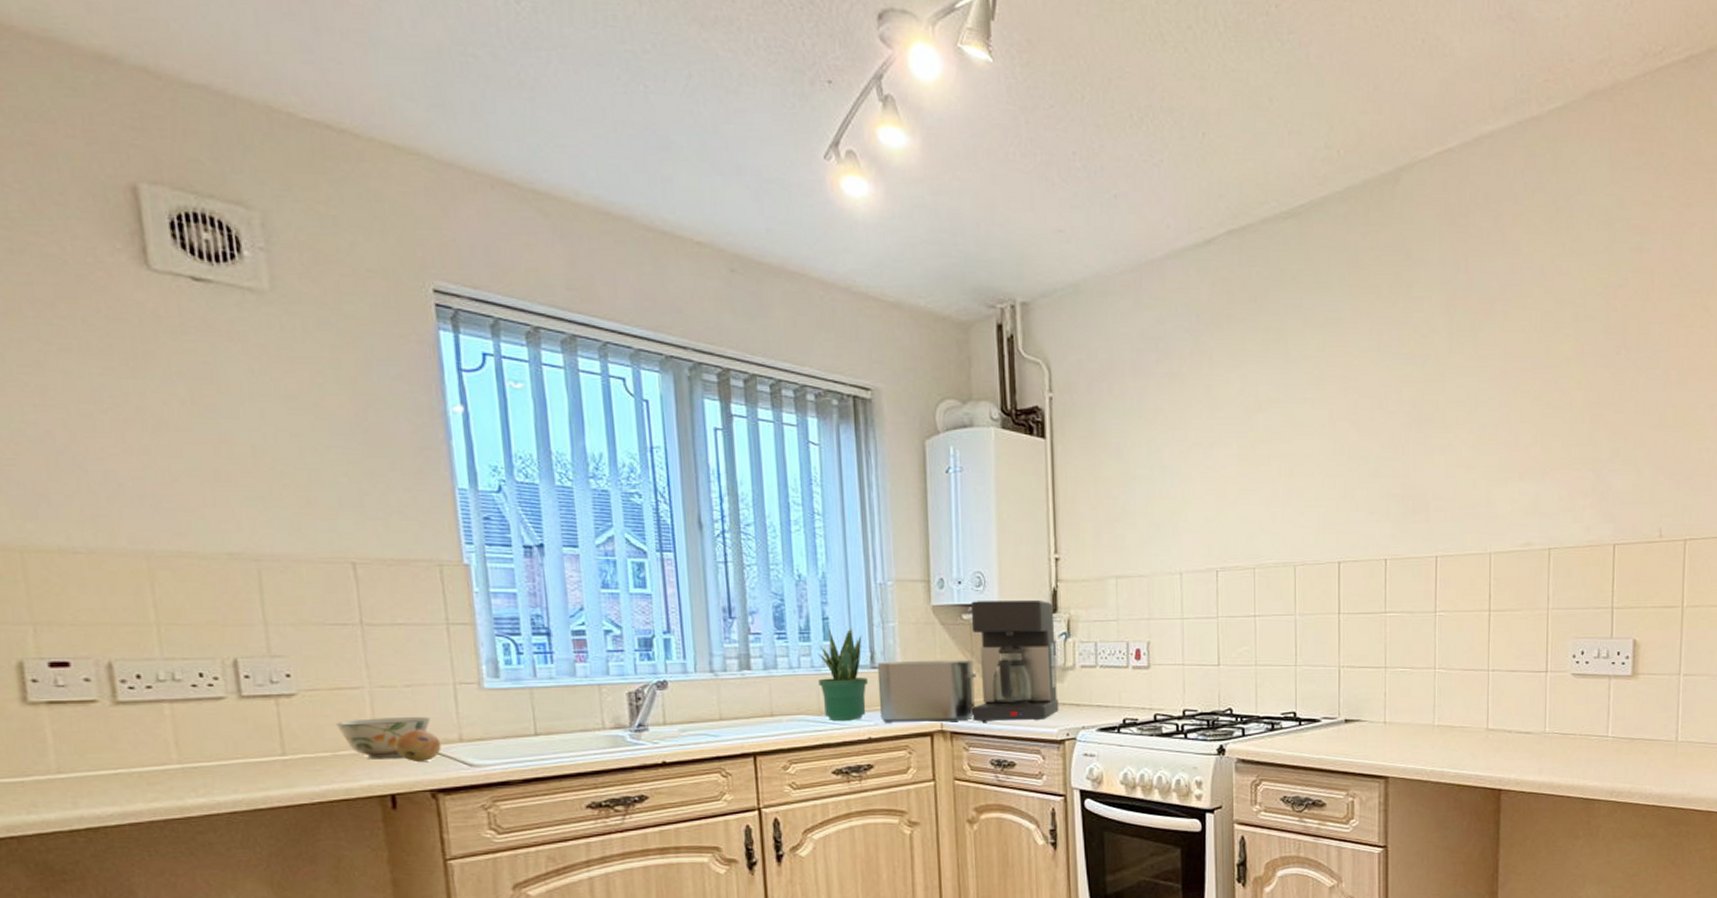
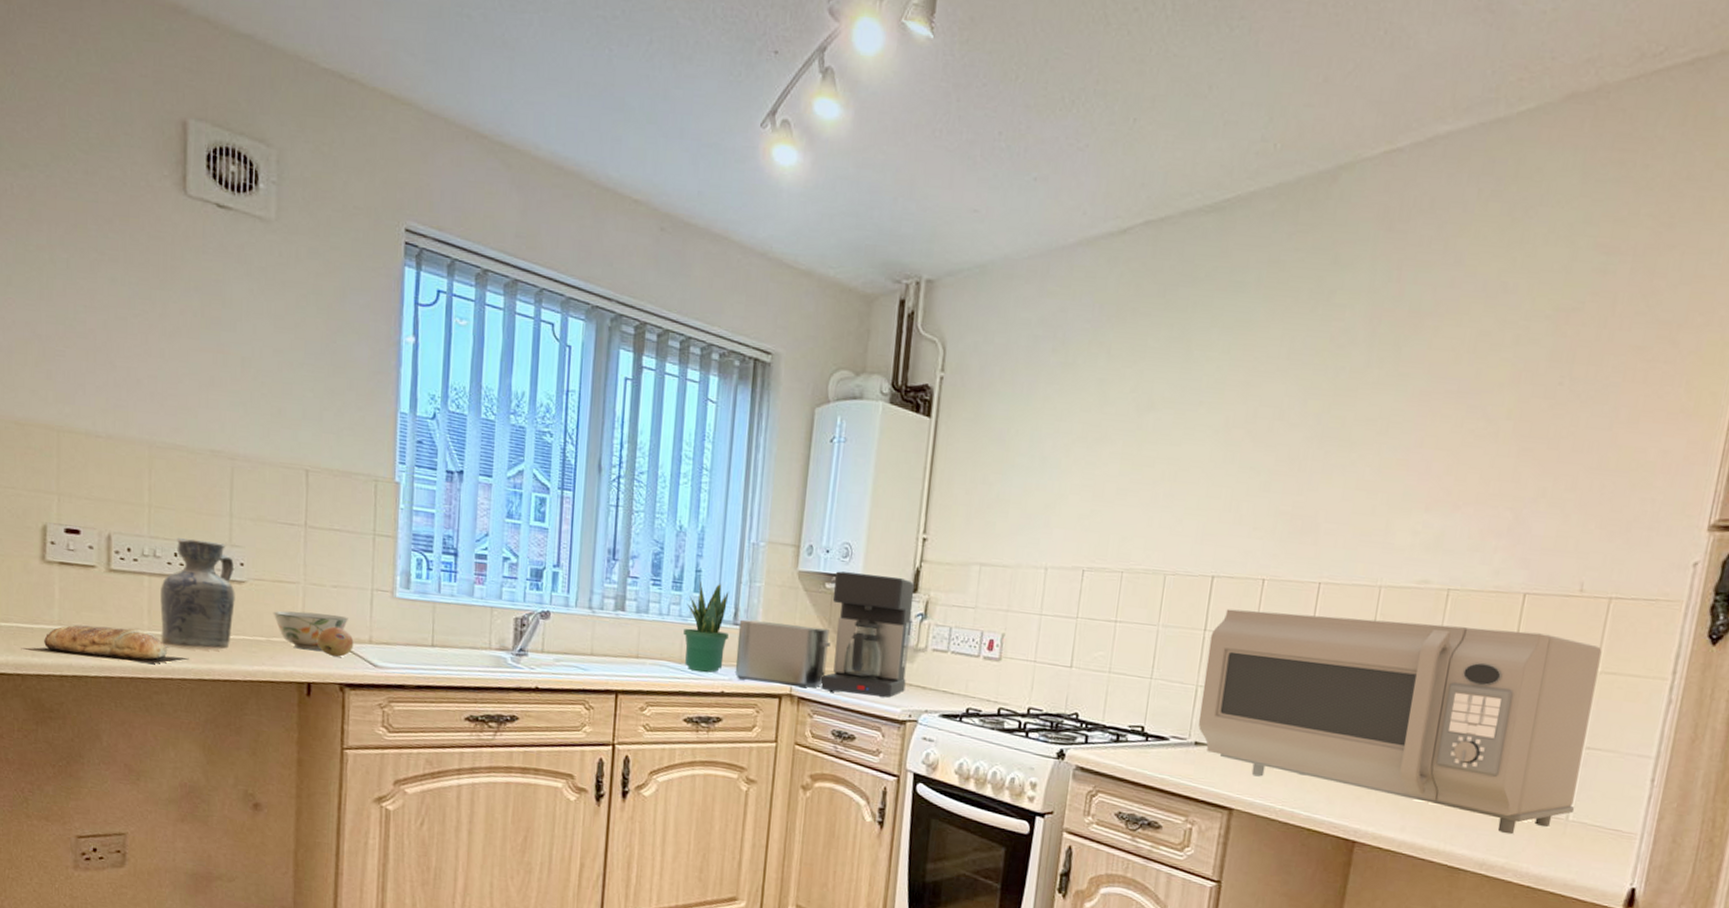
bread loaf: none [10,765,237,809] -> present [21,624,189,664]
ceramic jug: none [187,654,287,780] -> present [160,538,235,651]
microwave: none [1345,579,1685,762] -> present [1198,609,1602,835]

